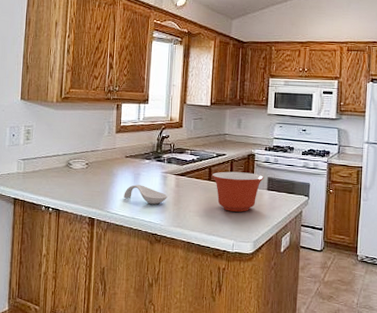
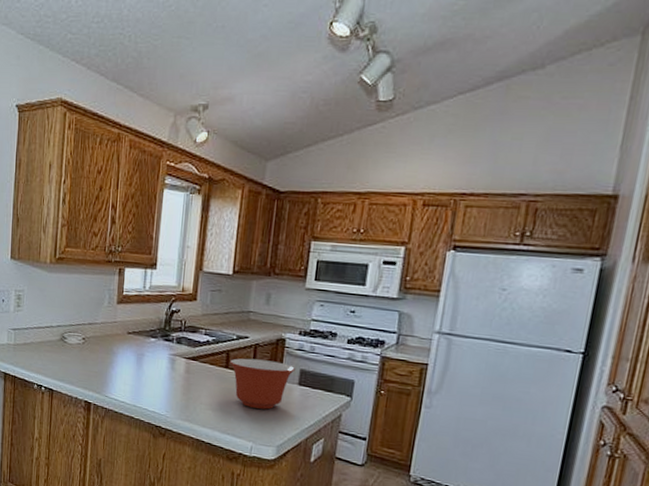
spoon rest: present [124,185,168,205] -> none [124,367,175,392]

